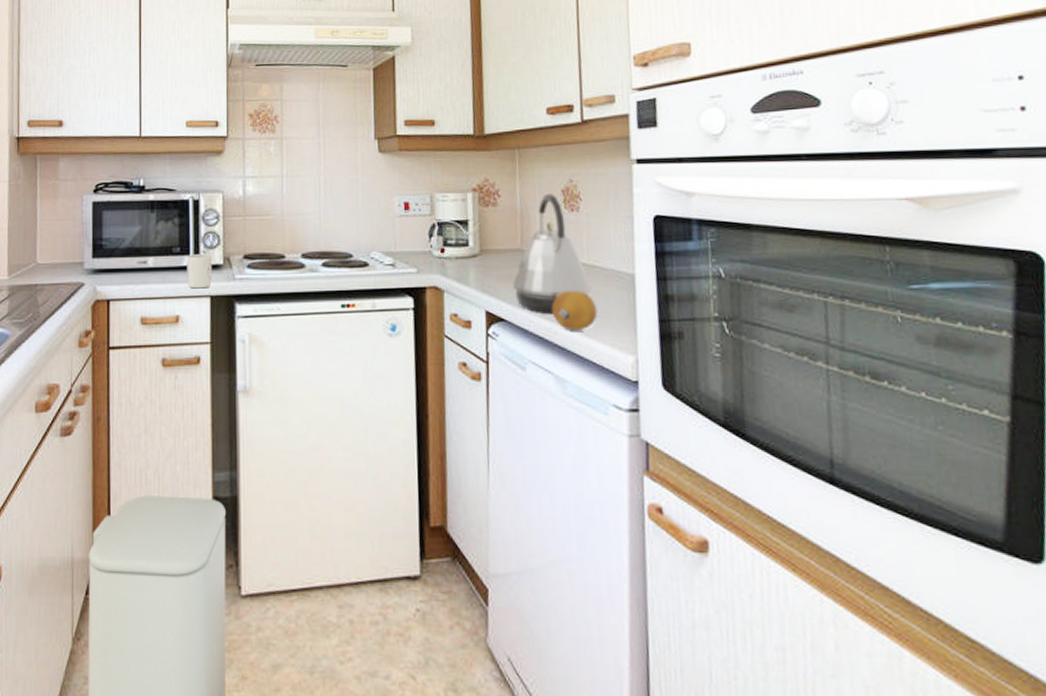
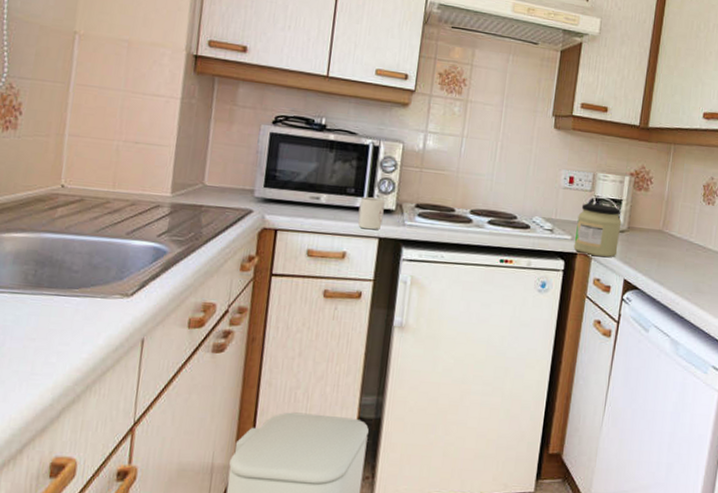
jar: none [420,228,473,289] -> present [573,203,622,258]
kettle: present [512,193,592,313] -> none [650,186,713,287]
fruit: present [551,291,598,331] -> none [678,270,714,304]

